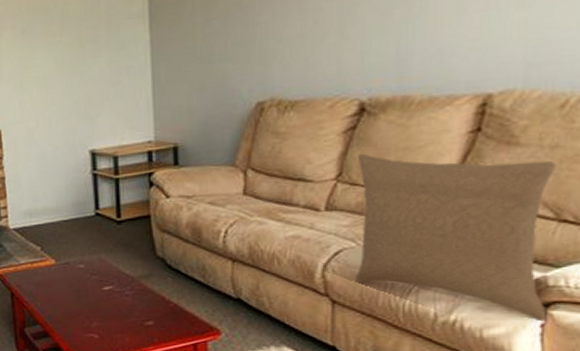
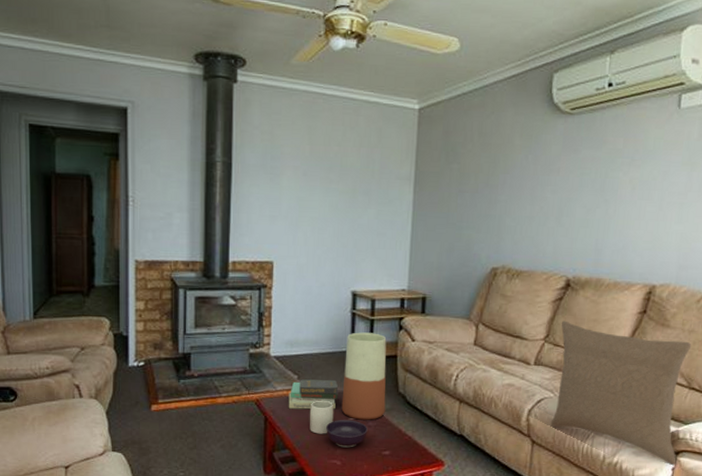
books: none [33,248,88,282] -> present [288,379,339,410]
mug: none [57,270,86,307] -> present [309,400,334,434]
bowl: none [78,289,125,320] -> present [326,419,368,448]
vase: none [90,193,143,289] -> present [341,332,387,420]

